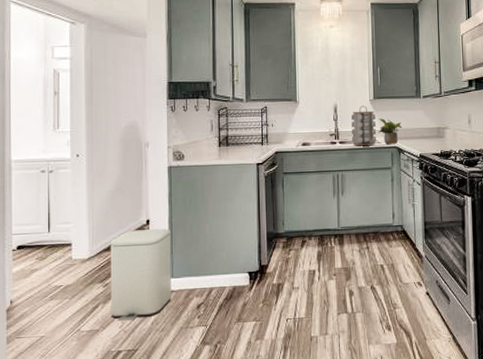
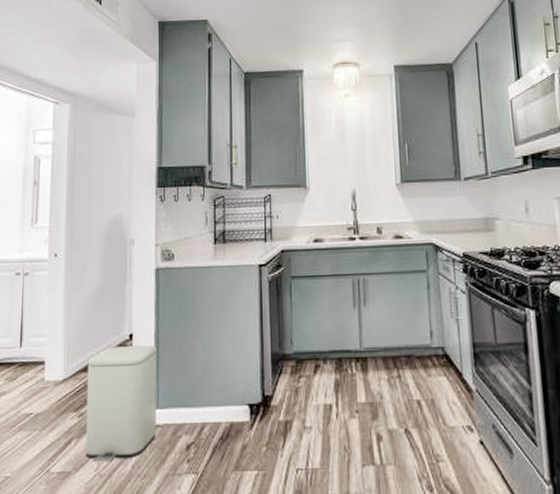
spice rack: present [351,105,376,147] -> none [374,191,406,243]
potted plant: present [378,118,402,145] -> none [408,207,438,242]

